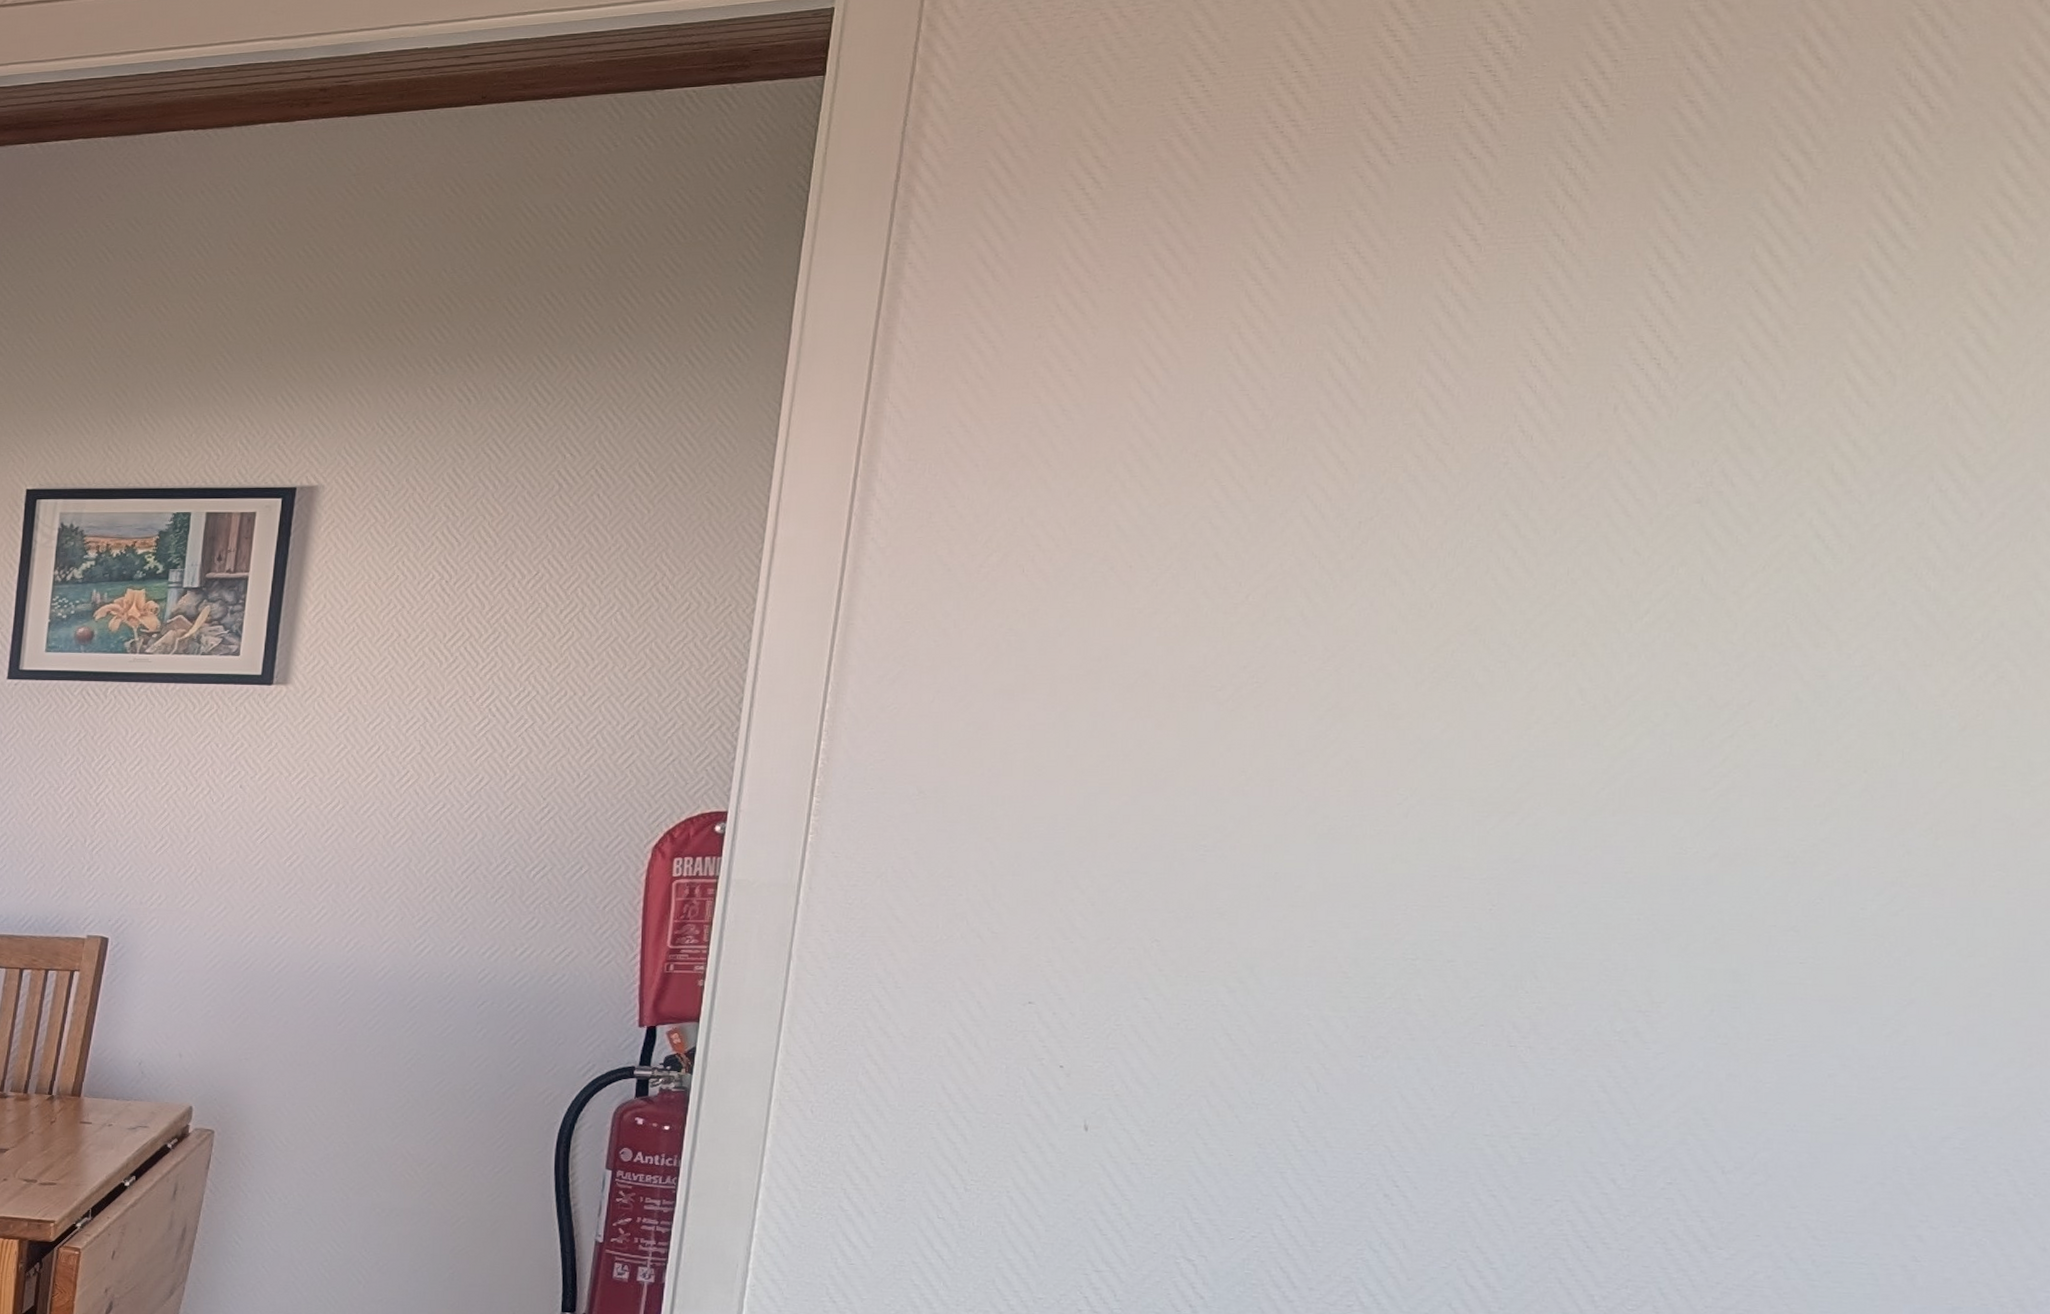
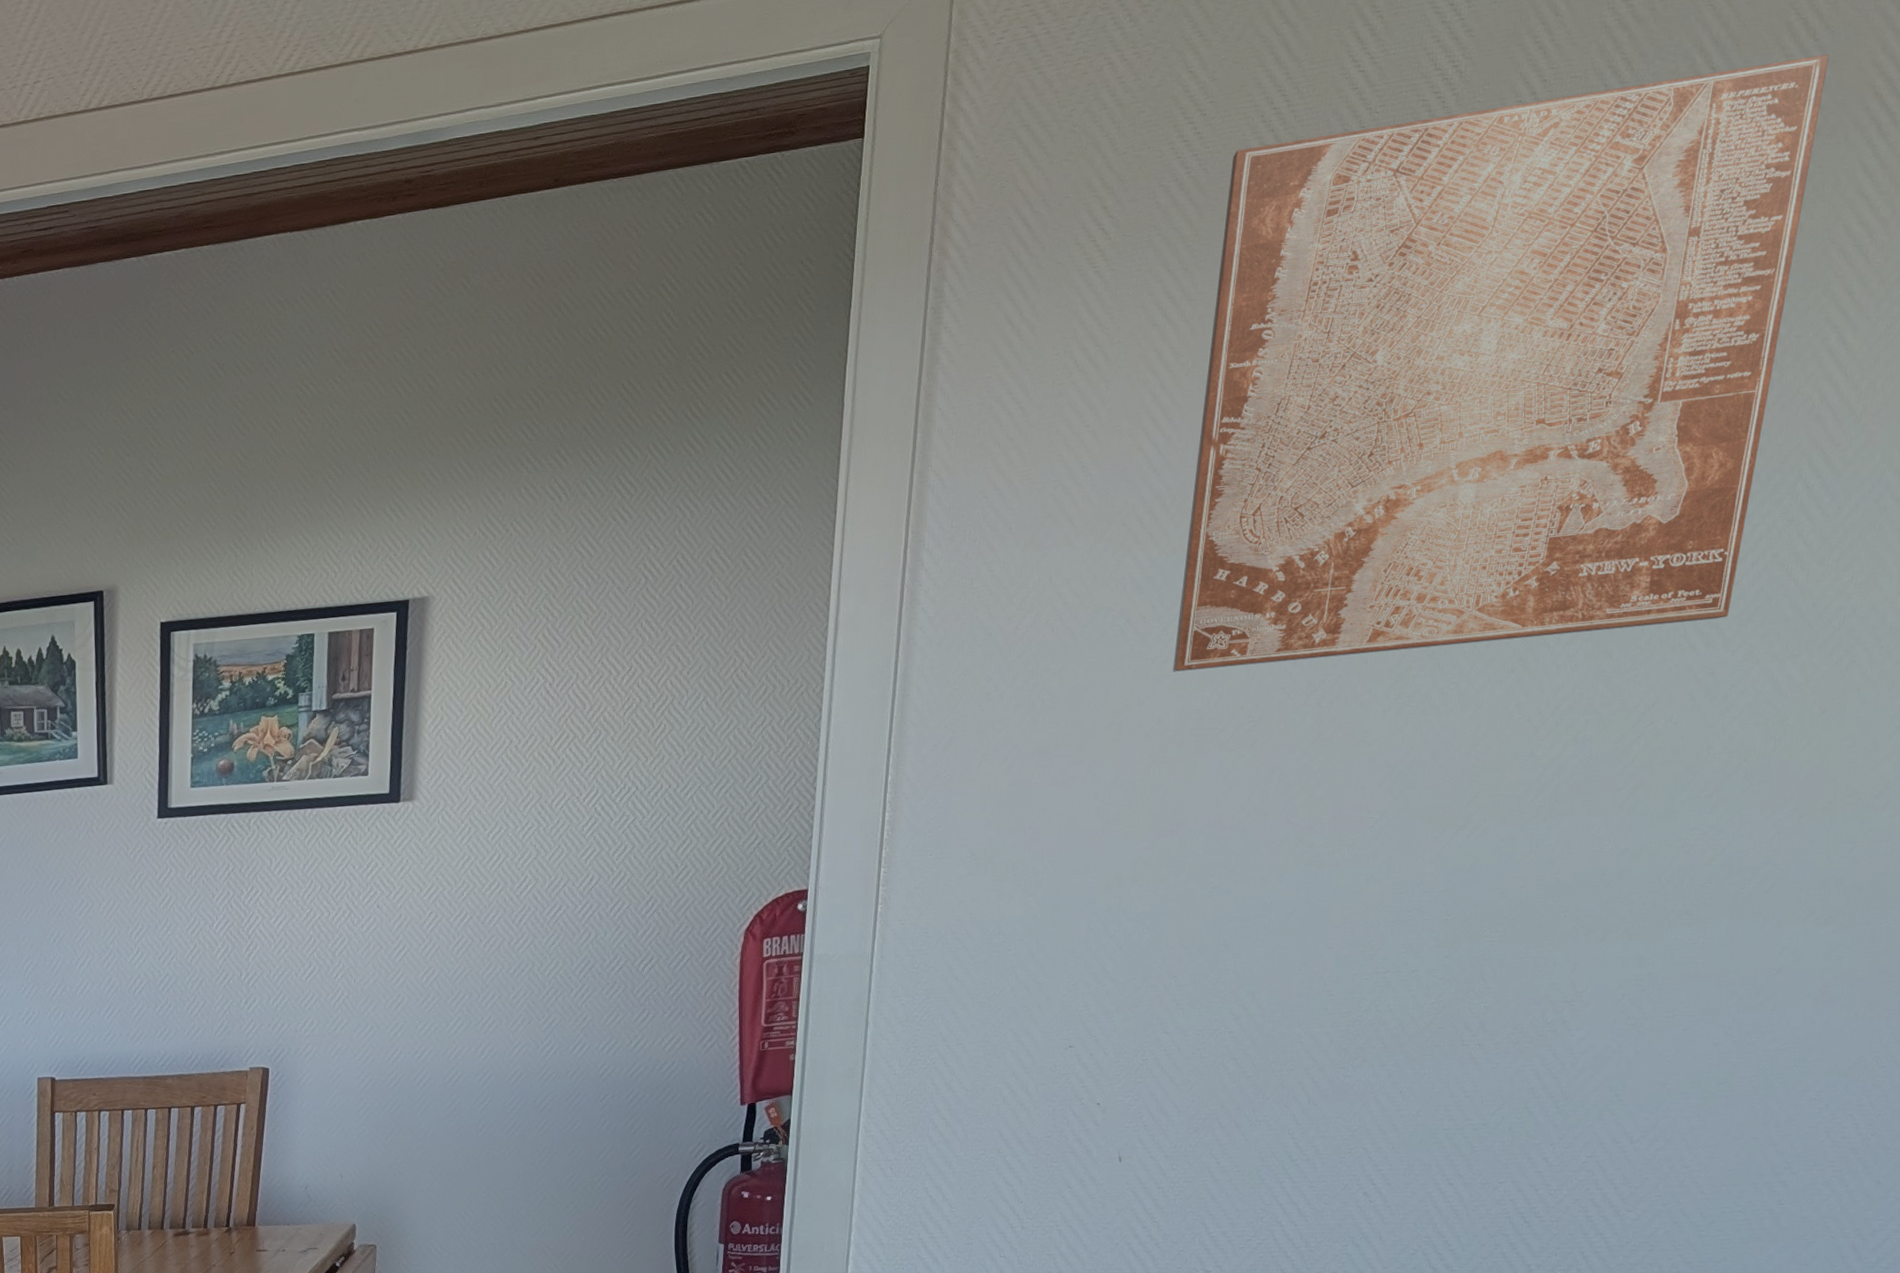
wall art: none [1162,52,1962,625] -> present [1172,54,1830,672]

